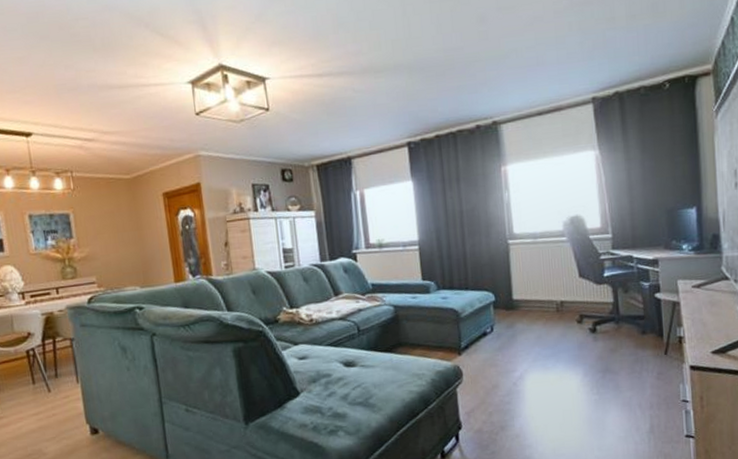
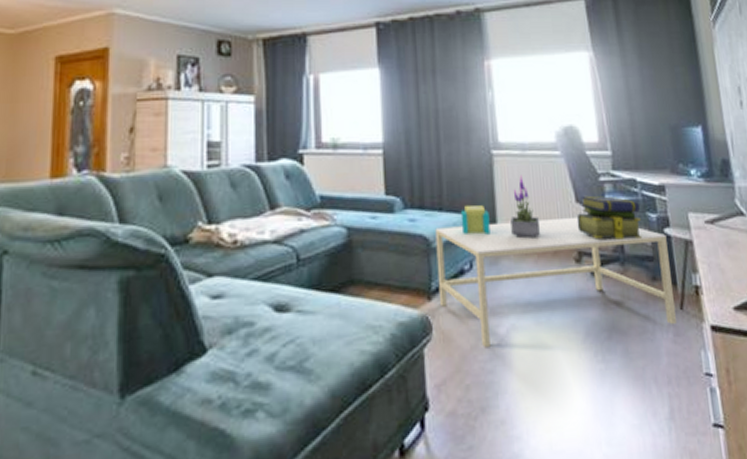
coffee table: none [463,288,660,387] -> present [435,216,676,348]
decorative box: none [483,284,507,306] -> present [460,204,491,235]
potted plant: none [524,258,548,308] -> present [510,175,540,239]
stack of books: none [579,271,636,305] -> present [576,195,643,240]

